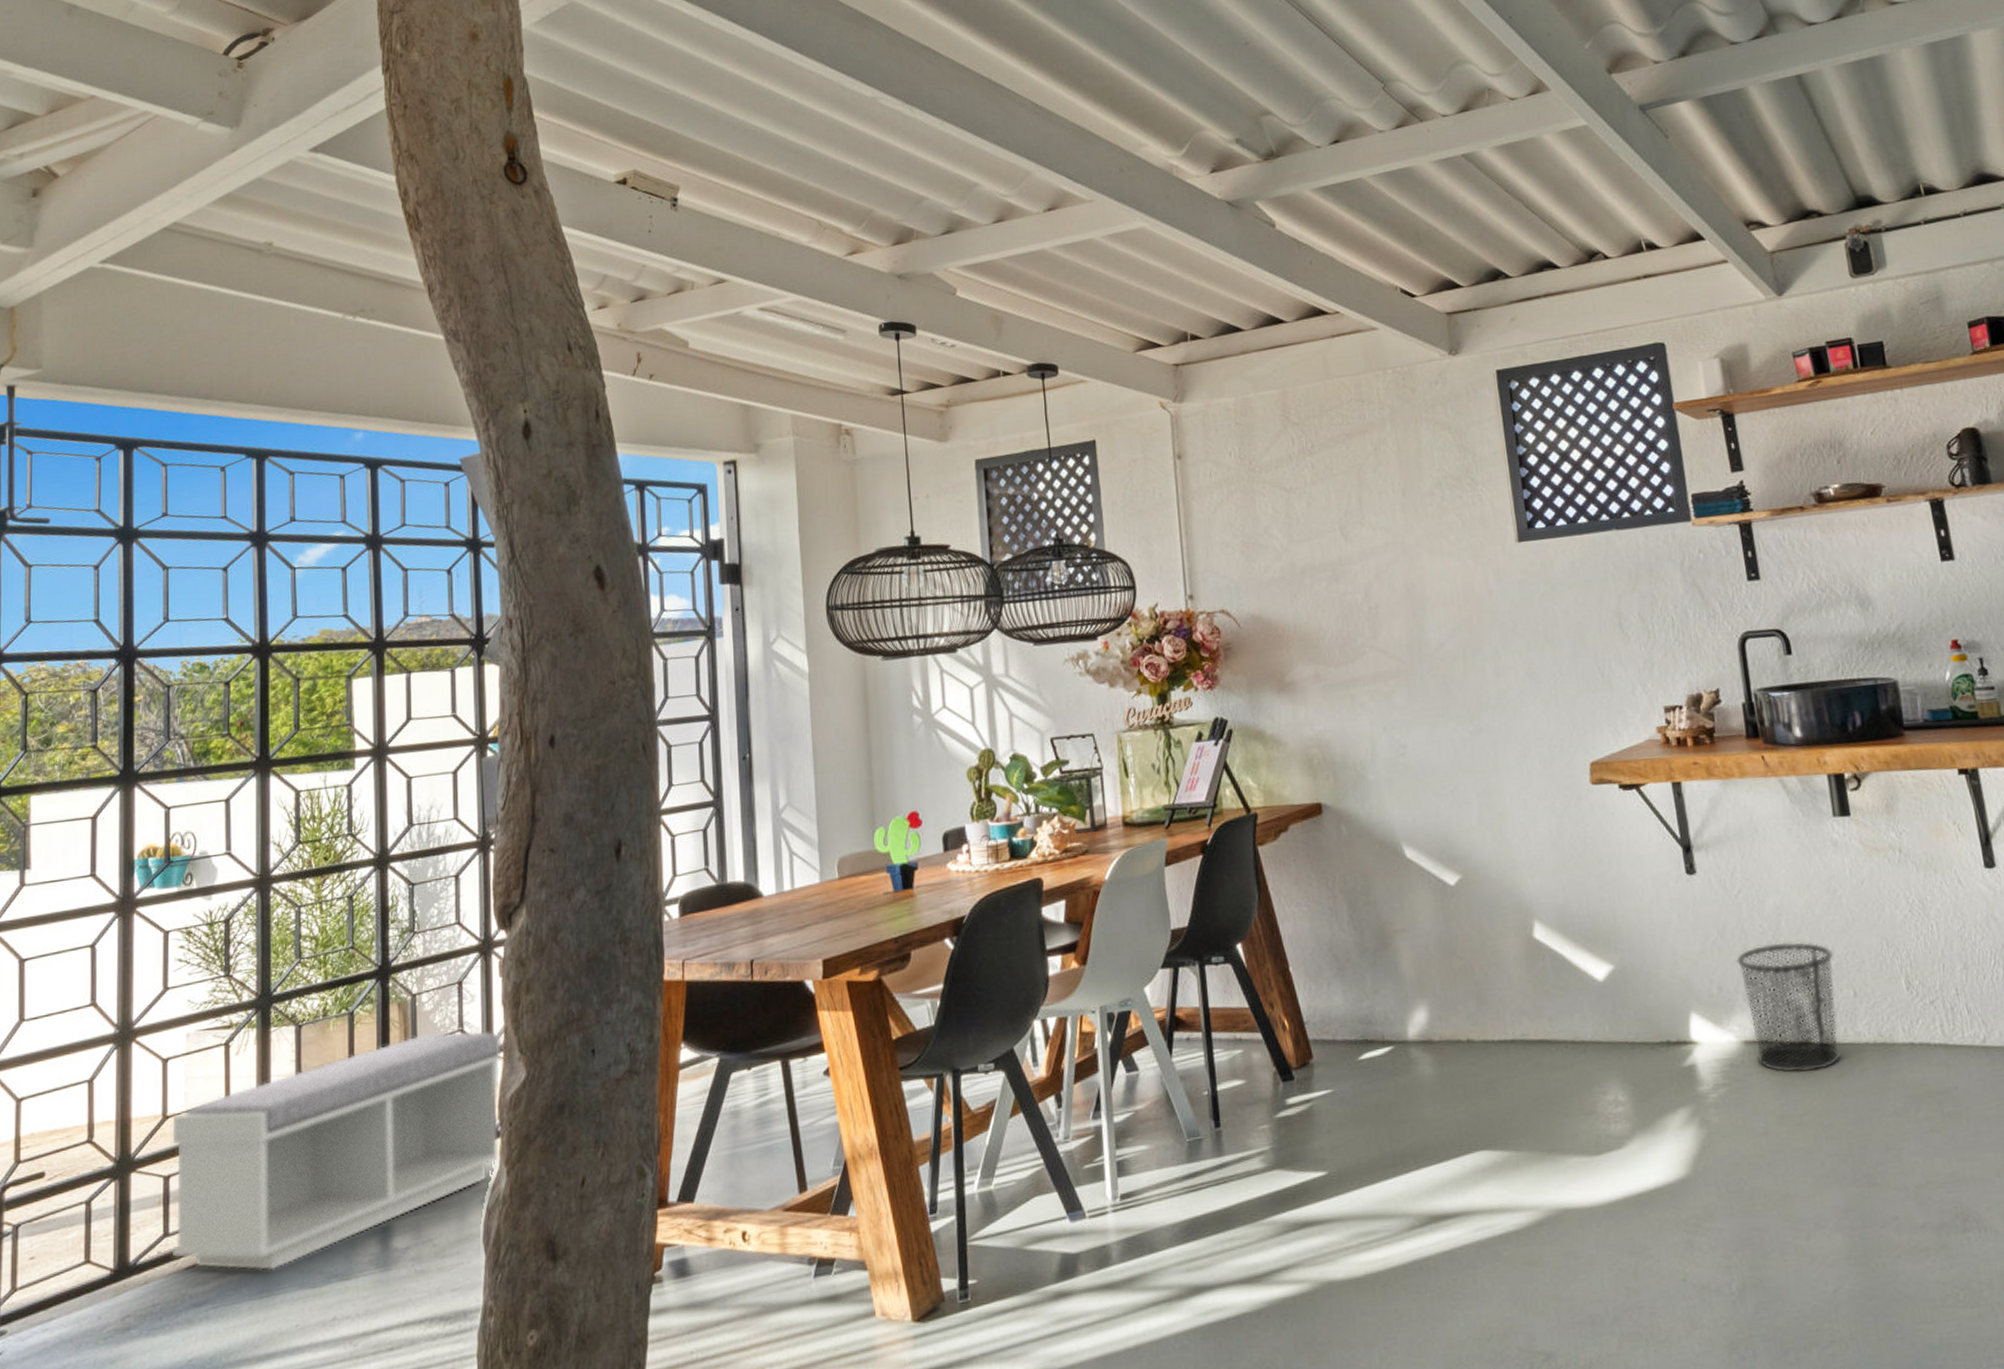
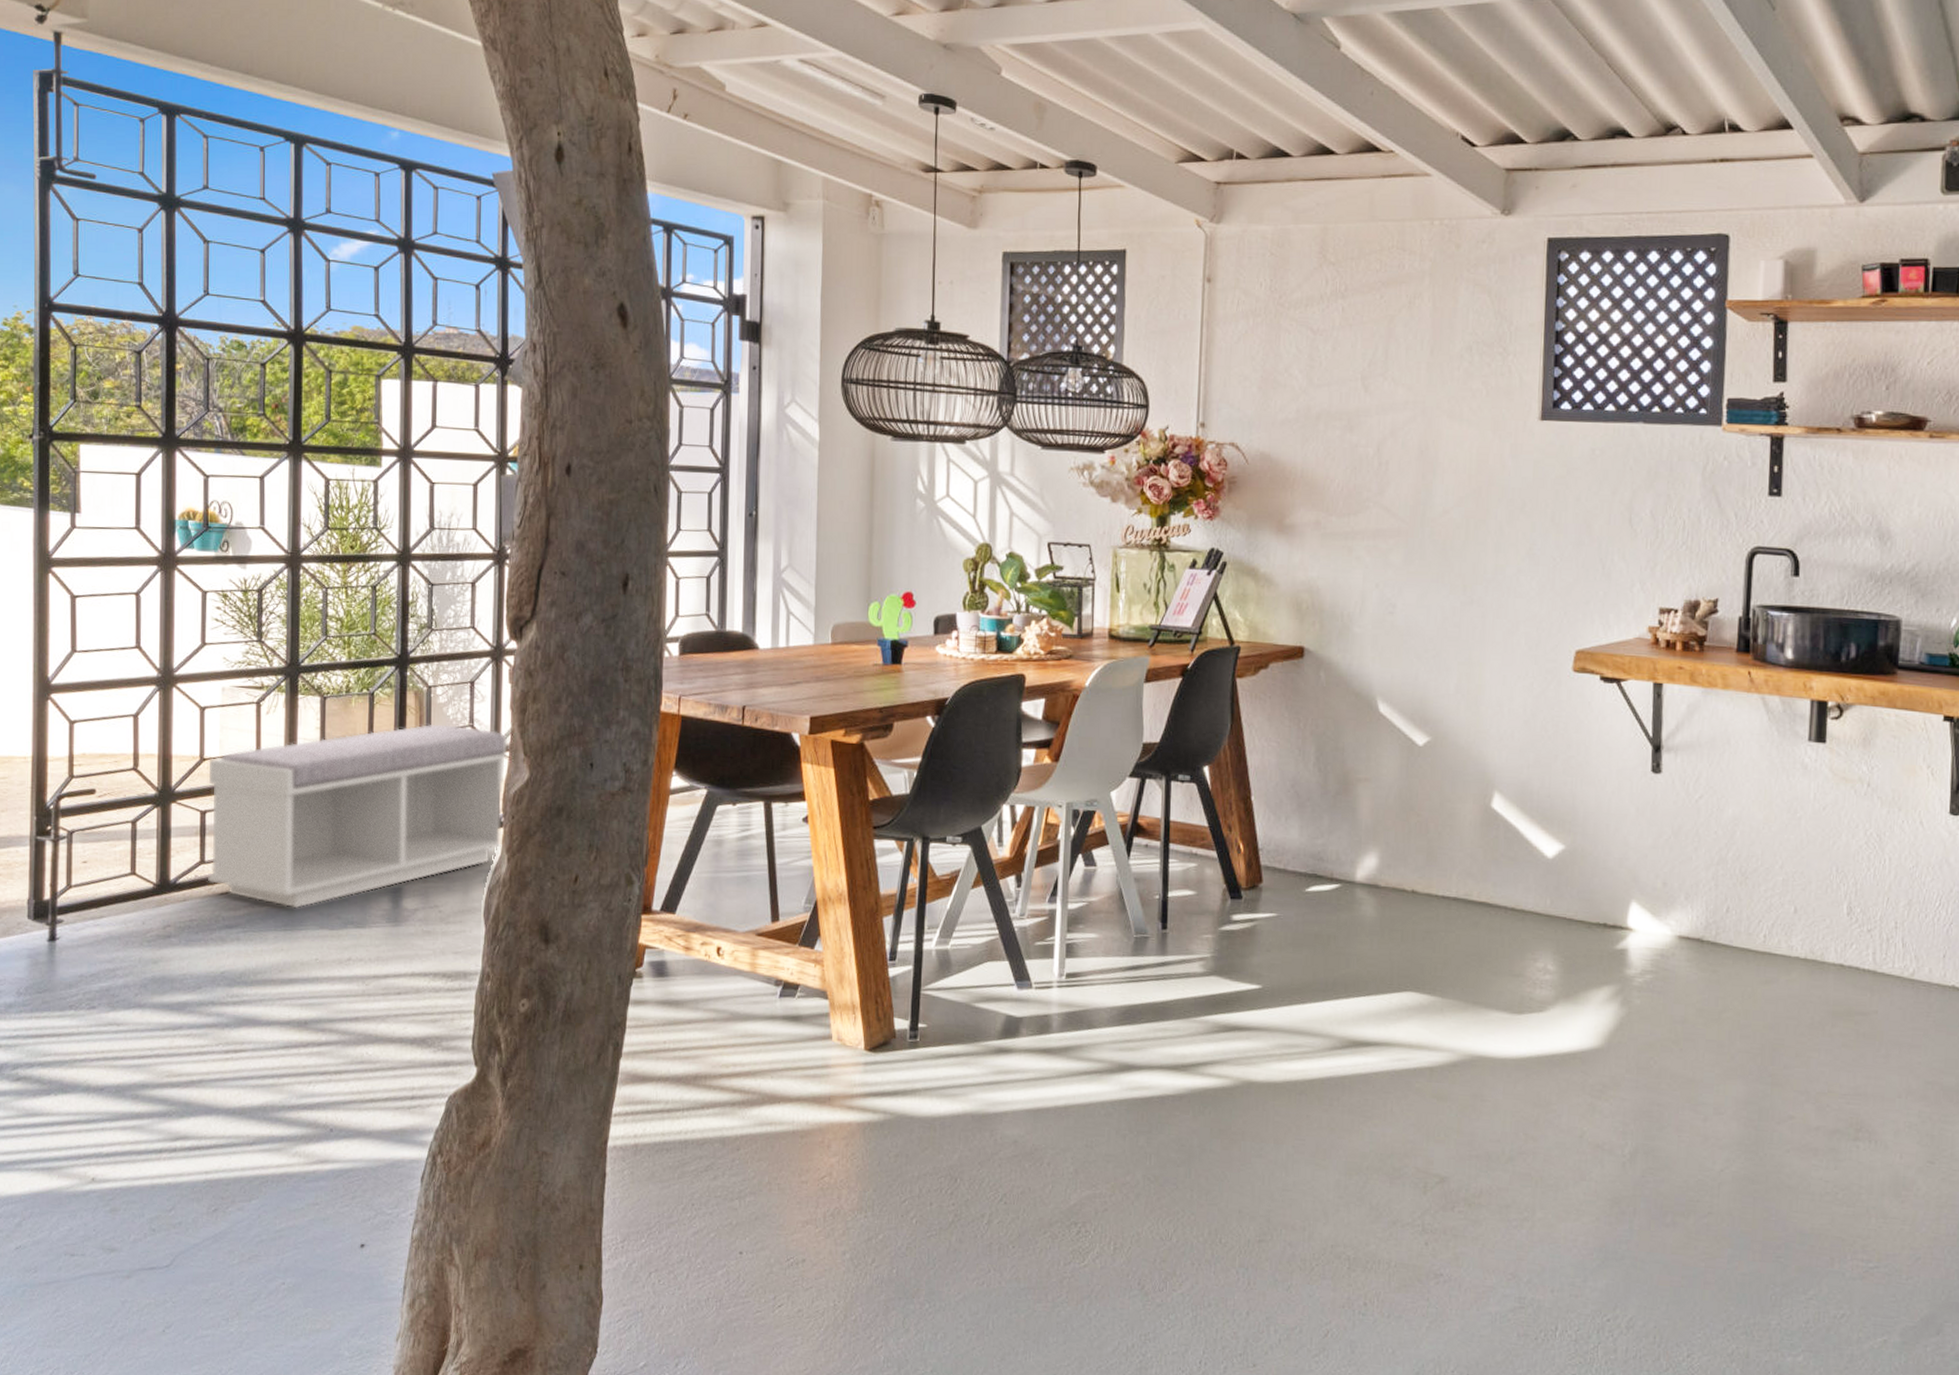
waste bin: present [1736,942,1842,1073] -> none [1685,850,1782,975]

